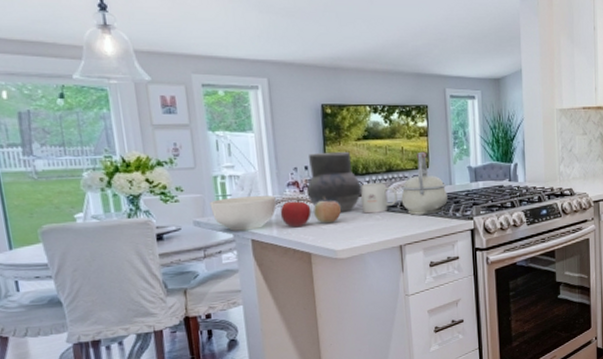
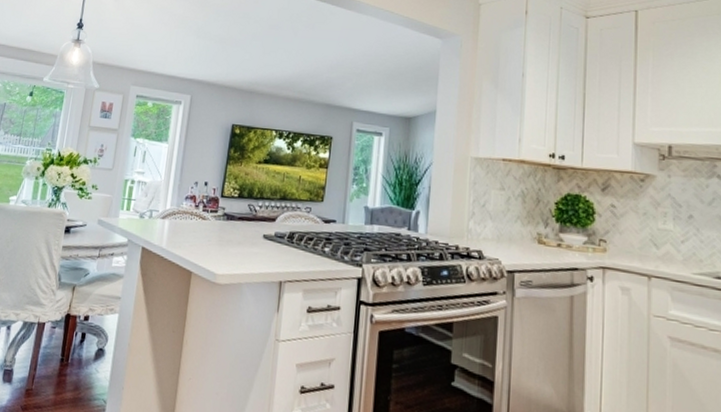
bowl: present [209,195,276,231] -> none [115,202,173,238]
fruit: present [280,198,312,228] -> none [172,213,202,243]
ceramic jug: present [306,151,362,212] -> none [201,170,253,235]
fruit: present [314,196,341,224] -> none [203,214,229,244]
mug: present [360,183,397,214] -> none [249,208,287,242]
kettle: present [401,151,448,216] -> none [289,183,339,254]

